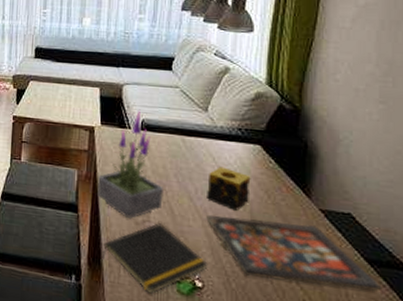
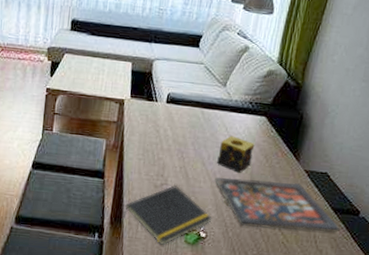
potted plant: present [97,109,163,220] -> none [123,83,181,183]

